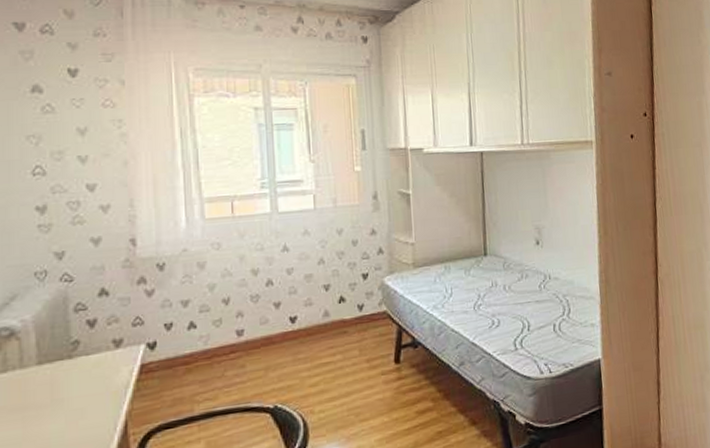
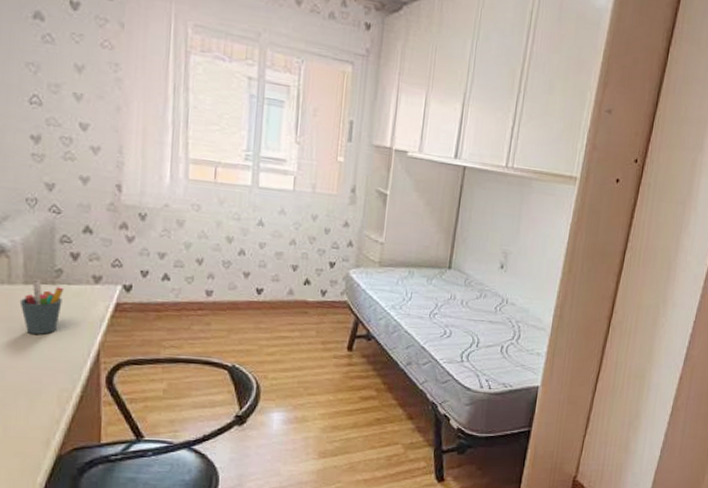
pen holder: none [34,356,83,419] -> present [19,279,64,335]

